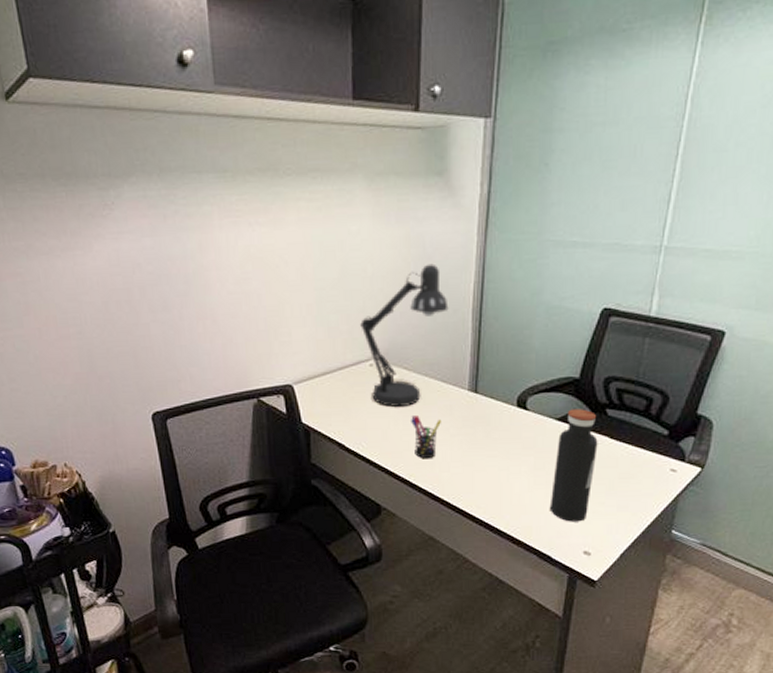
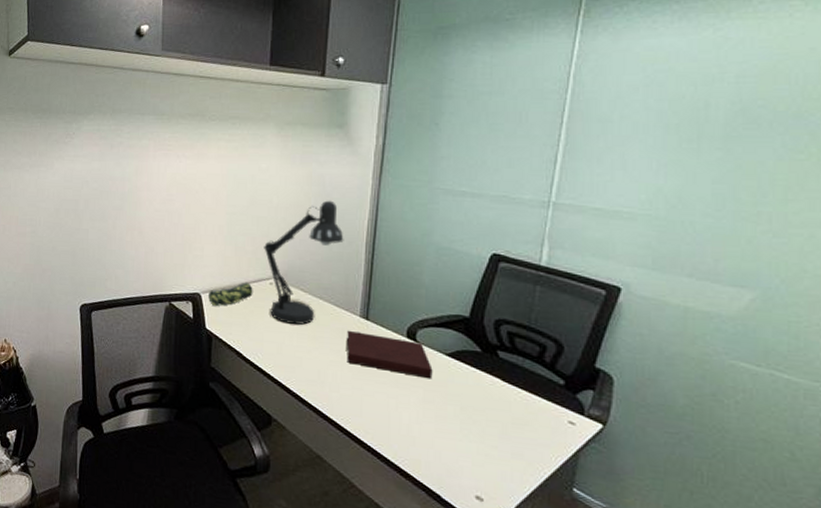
pencil case: none [302,366,352,398] -> present [208,282,253,307]
pen holder: present [411,416,442,459] -> none [305,334,334,378]
notebook: none [454,406,543,446] -> present [346,330,433,379]
water bottle: present [549,409,598,522] -> none [439,346,489,463]

